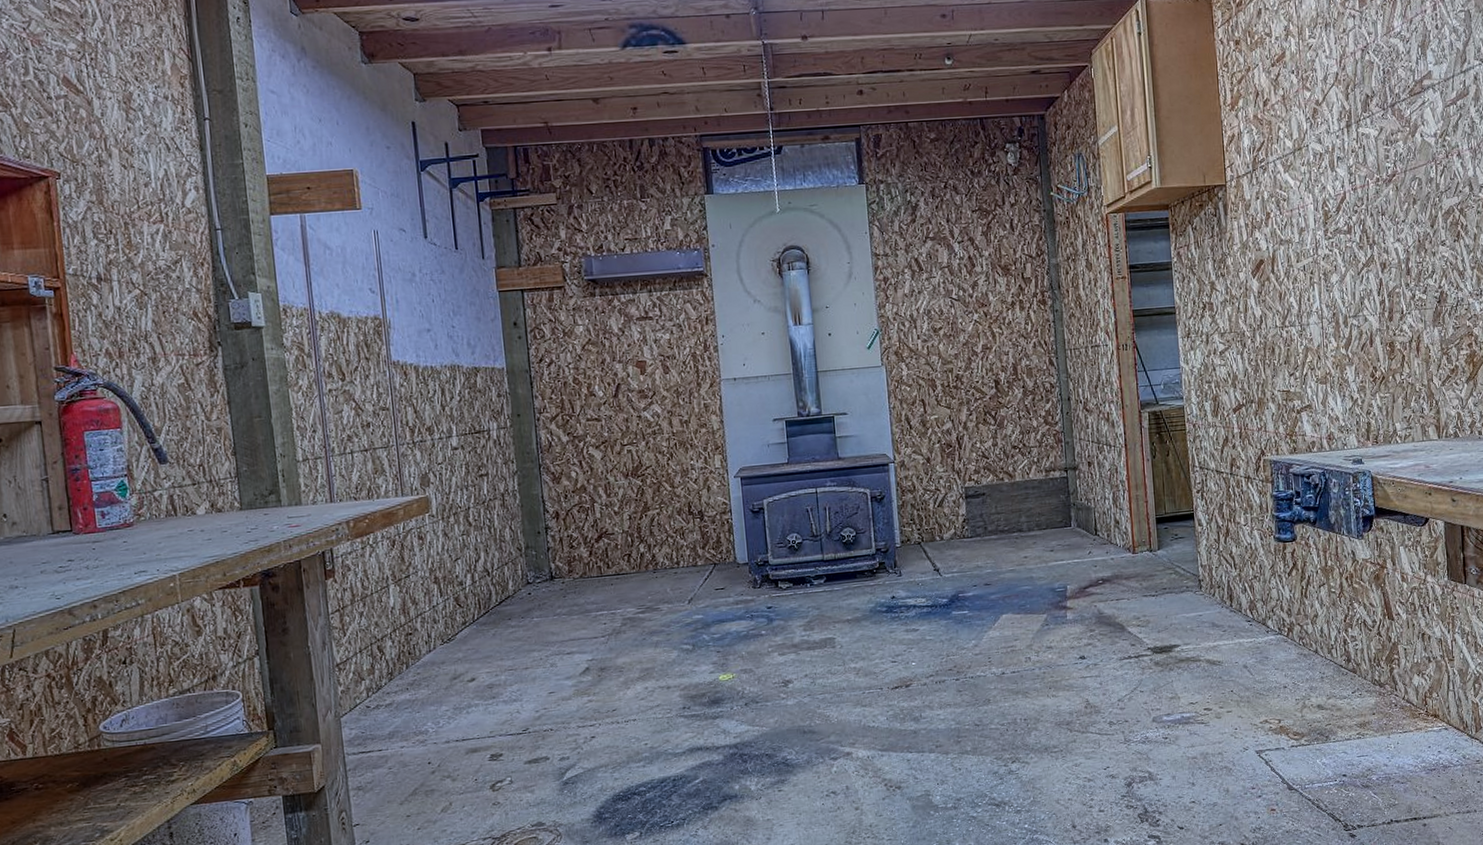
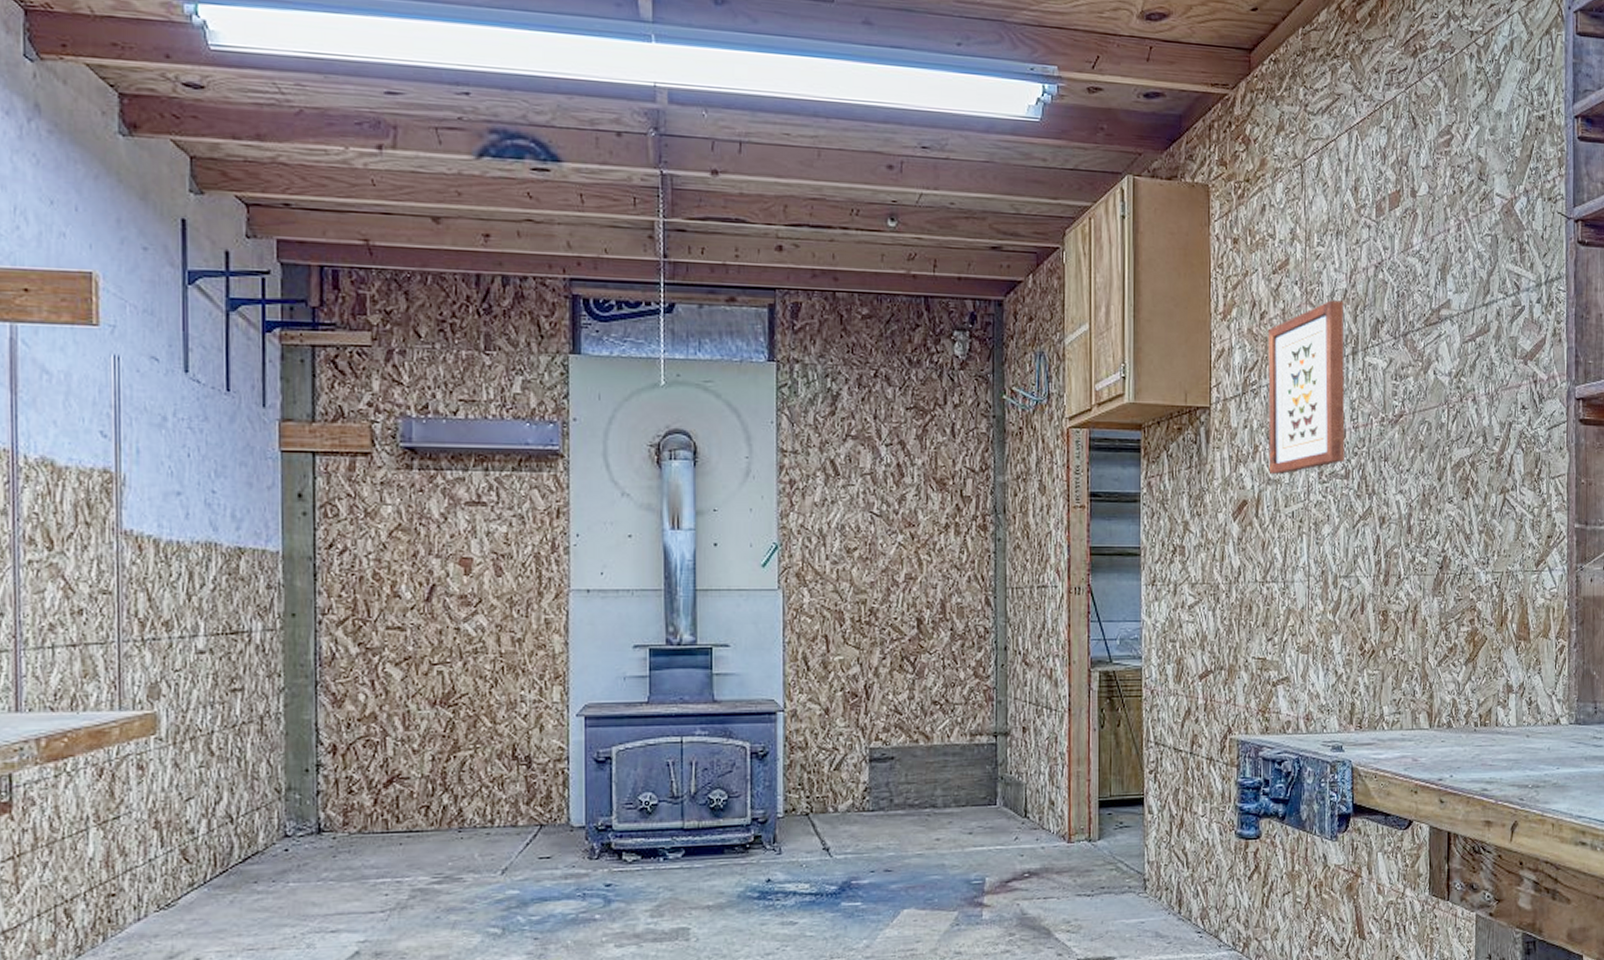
wall art: none [1271,82,1346,236] -> present [1268,300,1345,474]

